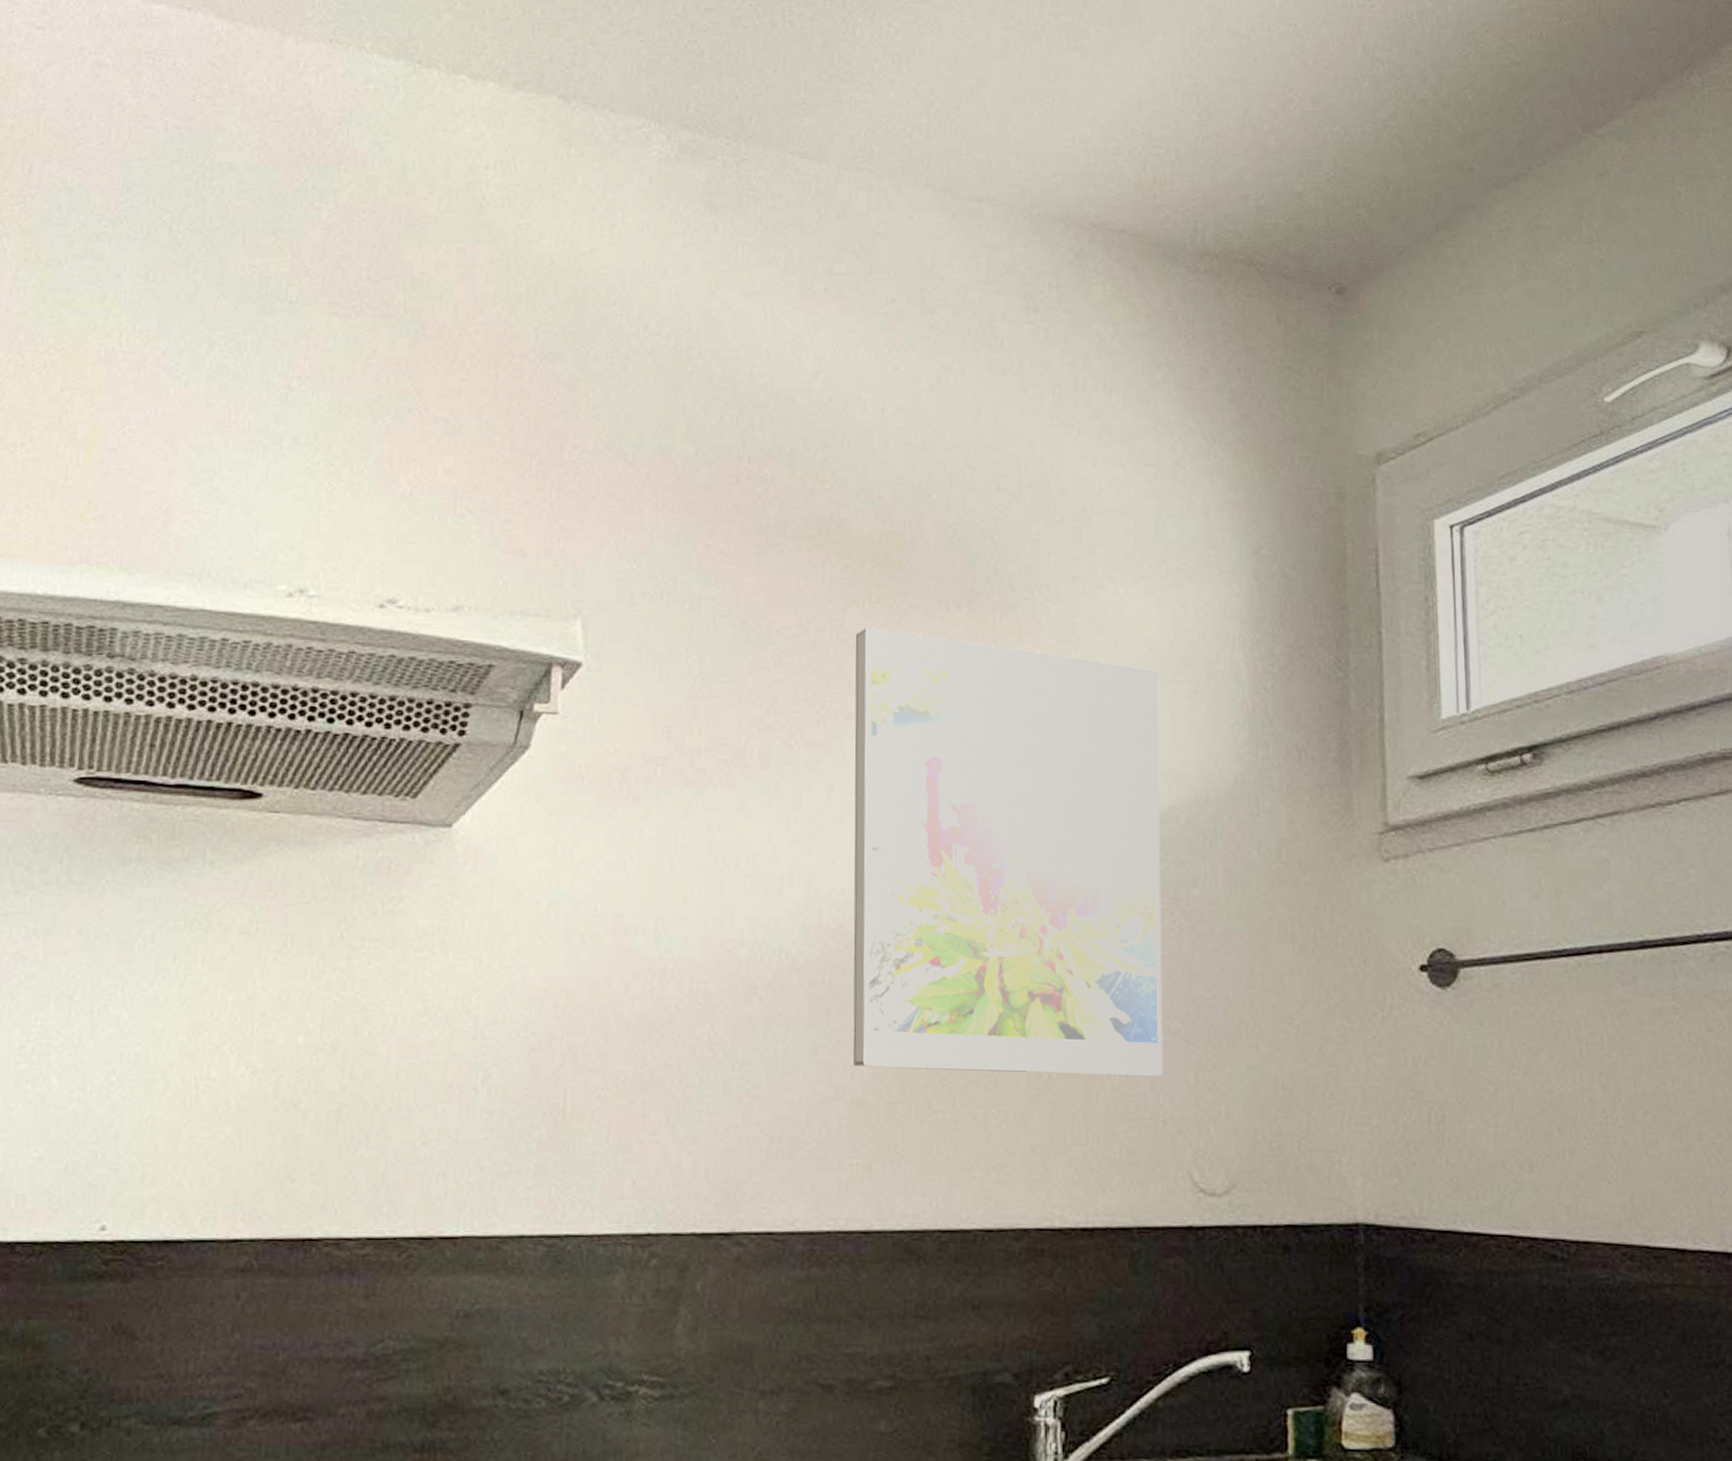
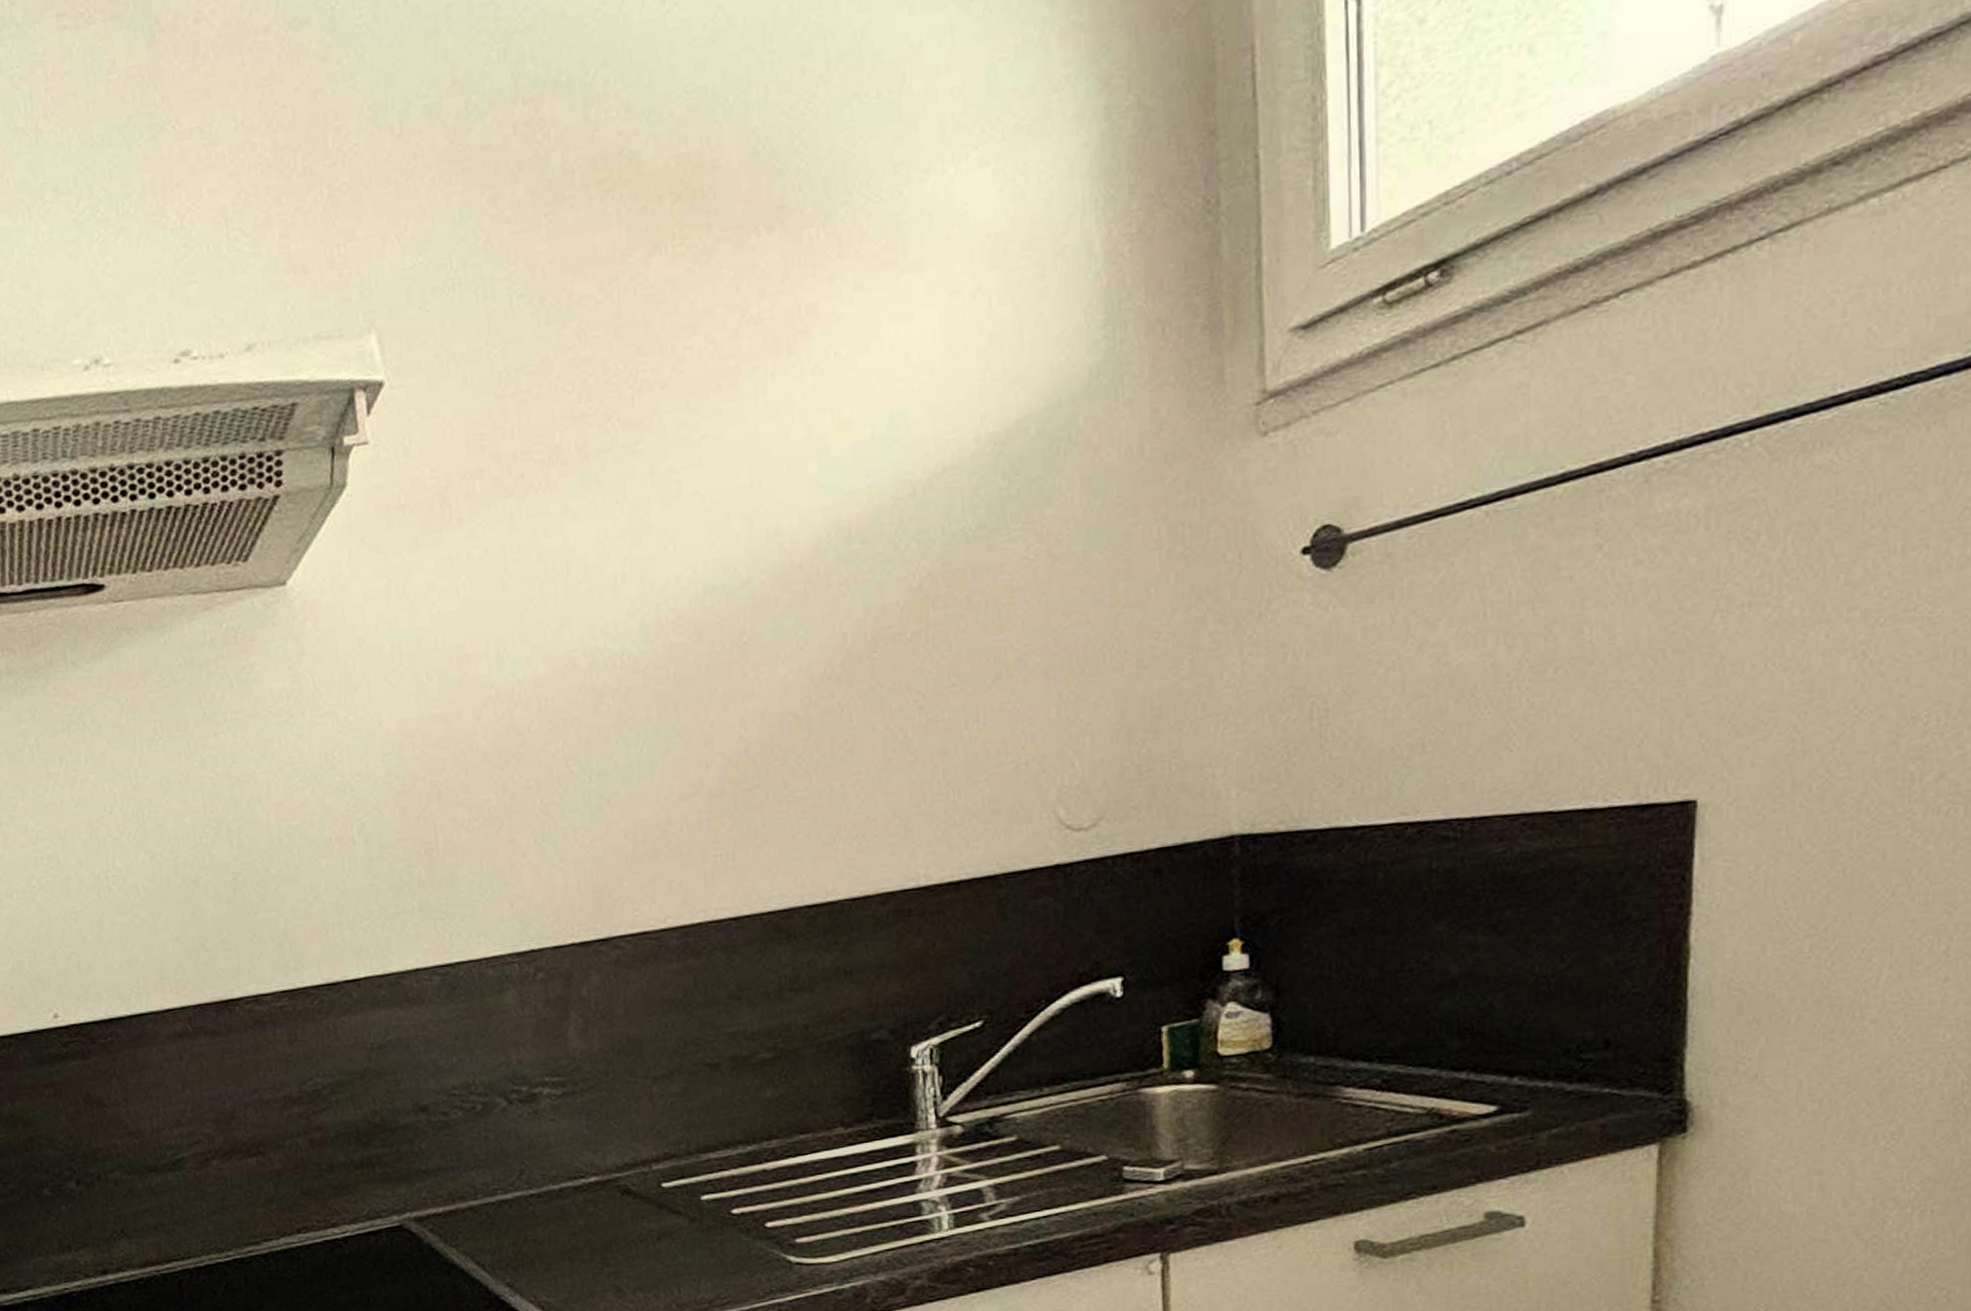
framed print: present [853,628,1163,1076] -> none [661,259,1023,758]

